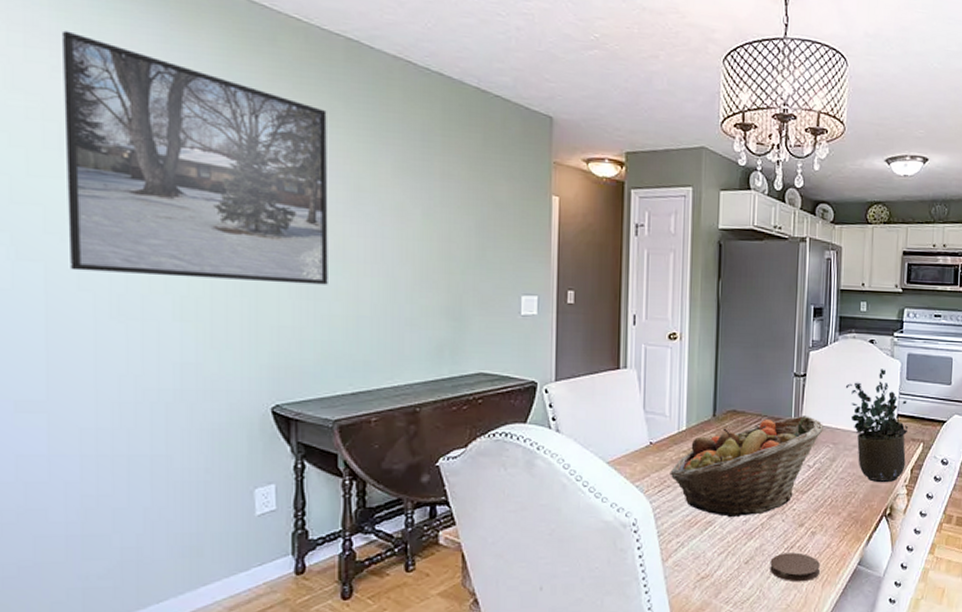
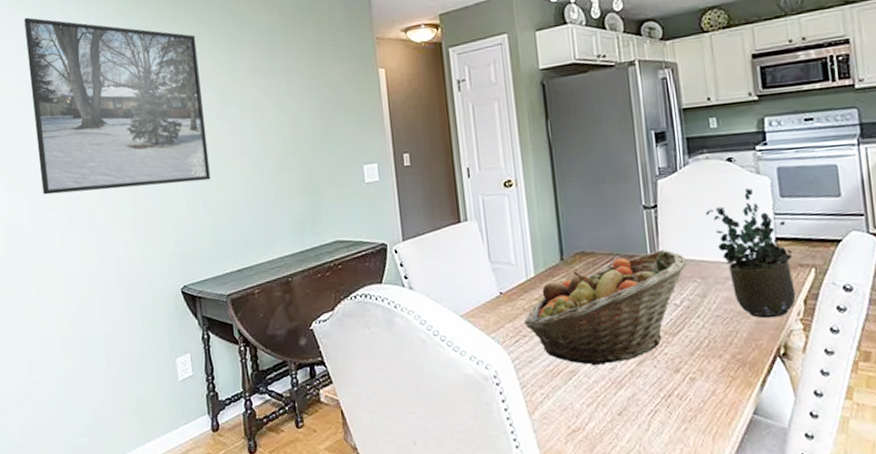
coaster: present [770,552,820,582] -> none [646,401,707,435]

